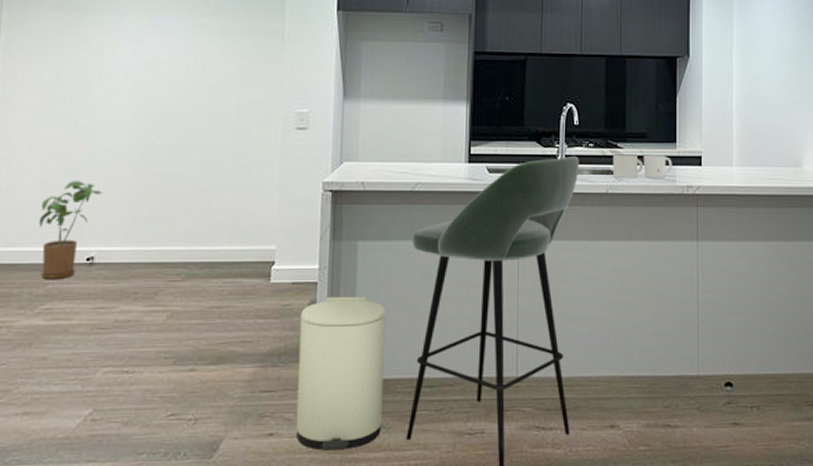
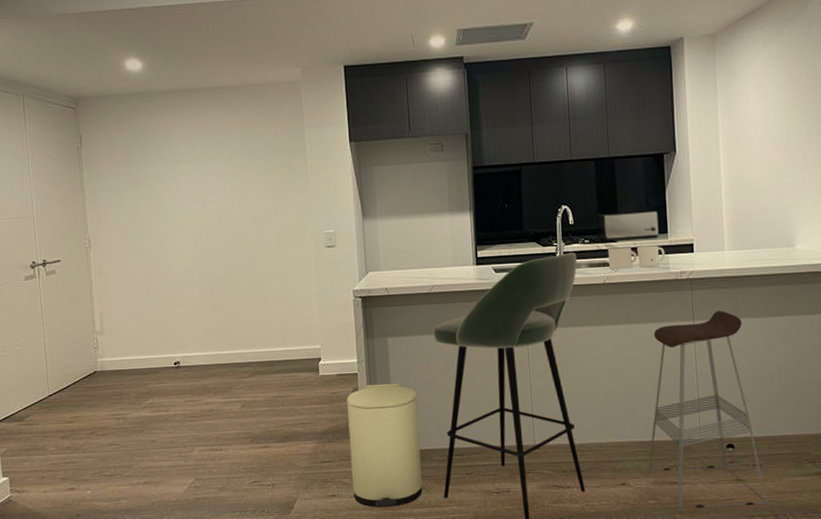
house plant: present [39,181,103,280] -> none [135,302,179,381]
toaster: none [605,115,667,148] -> present [598,209,659,242]
bar stool: none [640,231,763,456] -> present [648,311,767,508]

